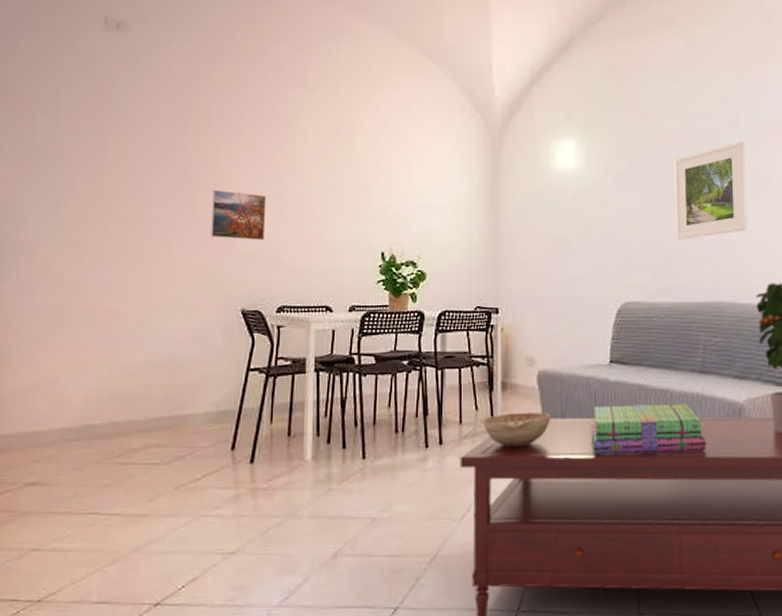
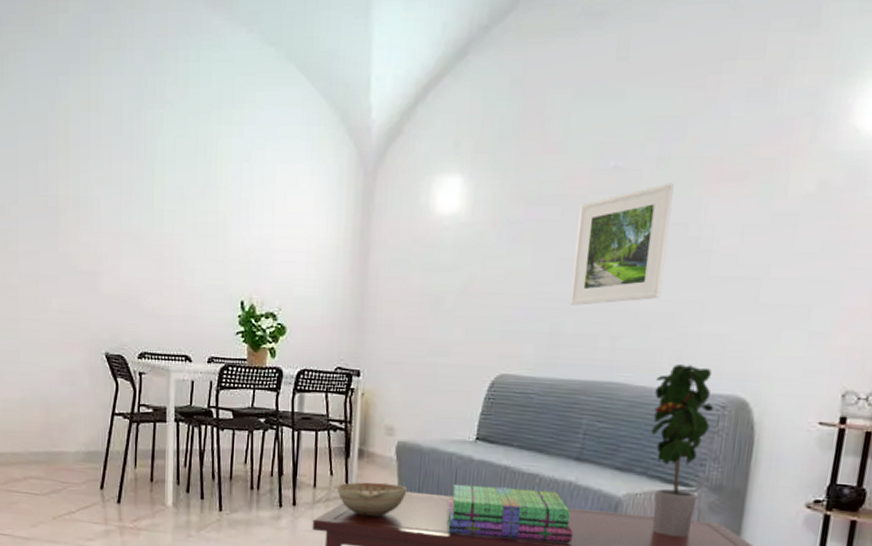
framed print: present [211,189,267,241] -> none [74,223,126,282]

